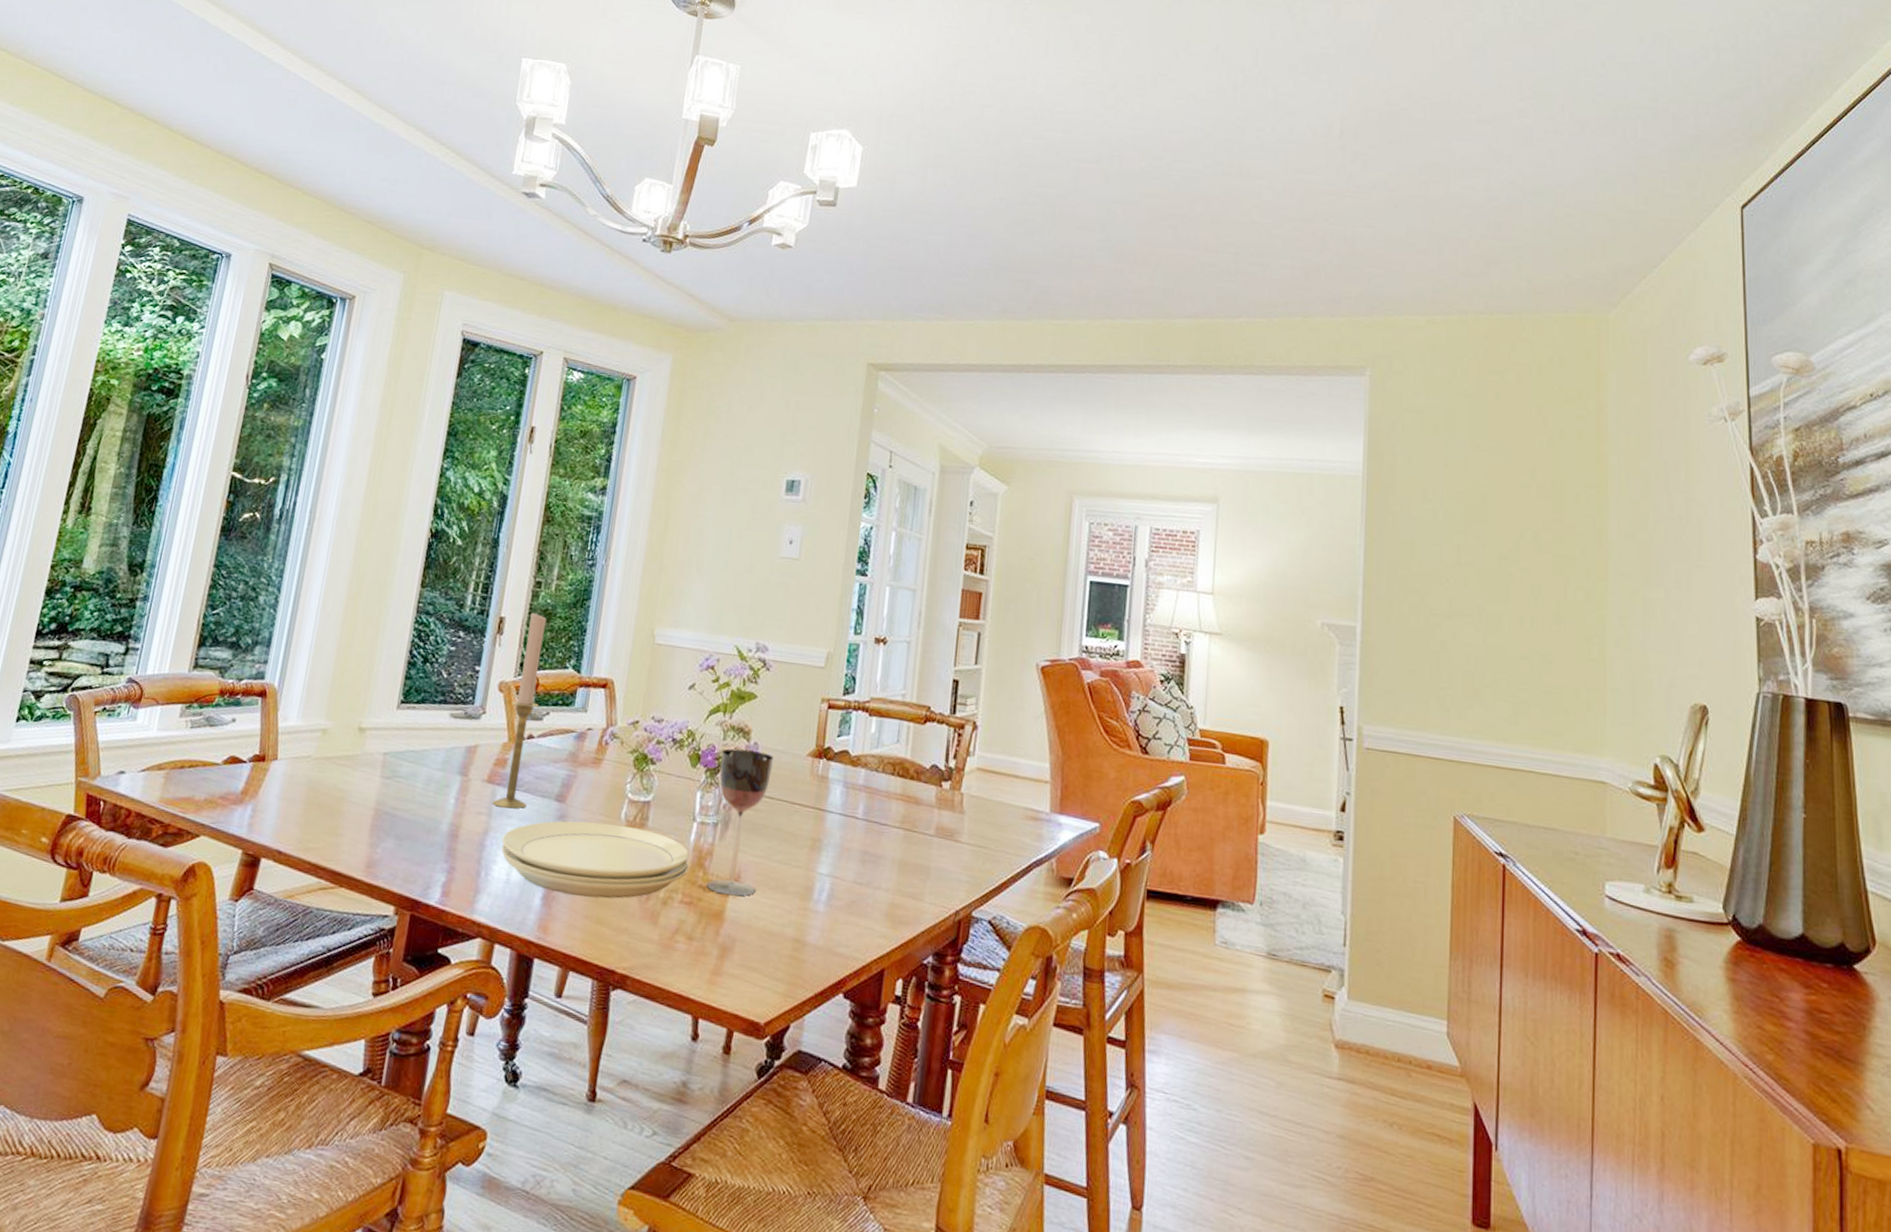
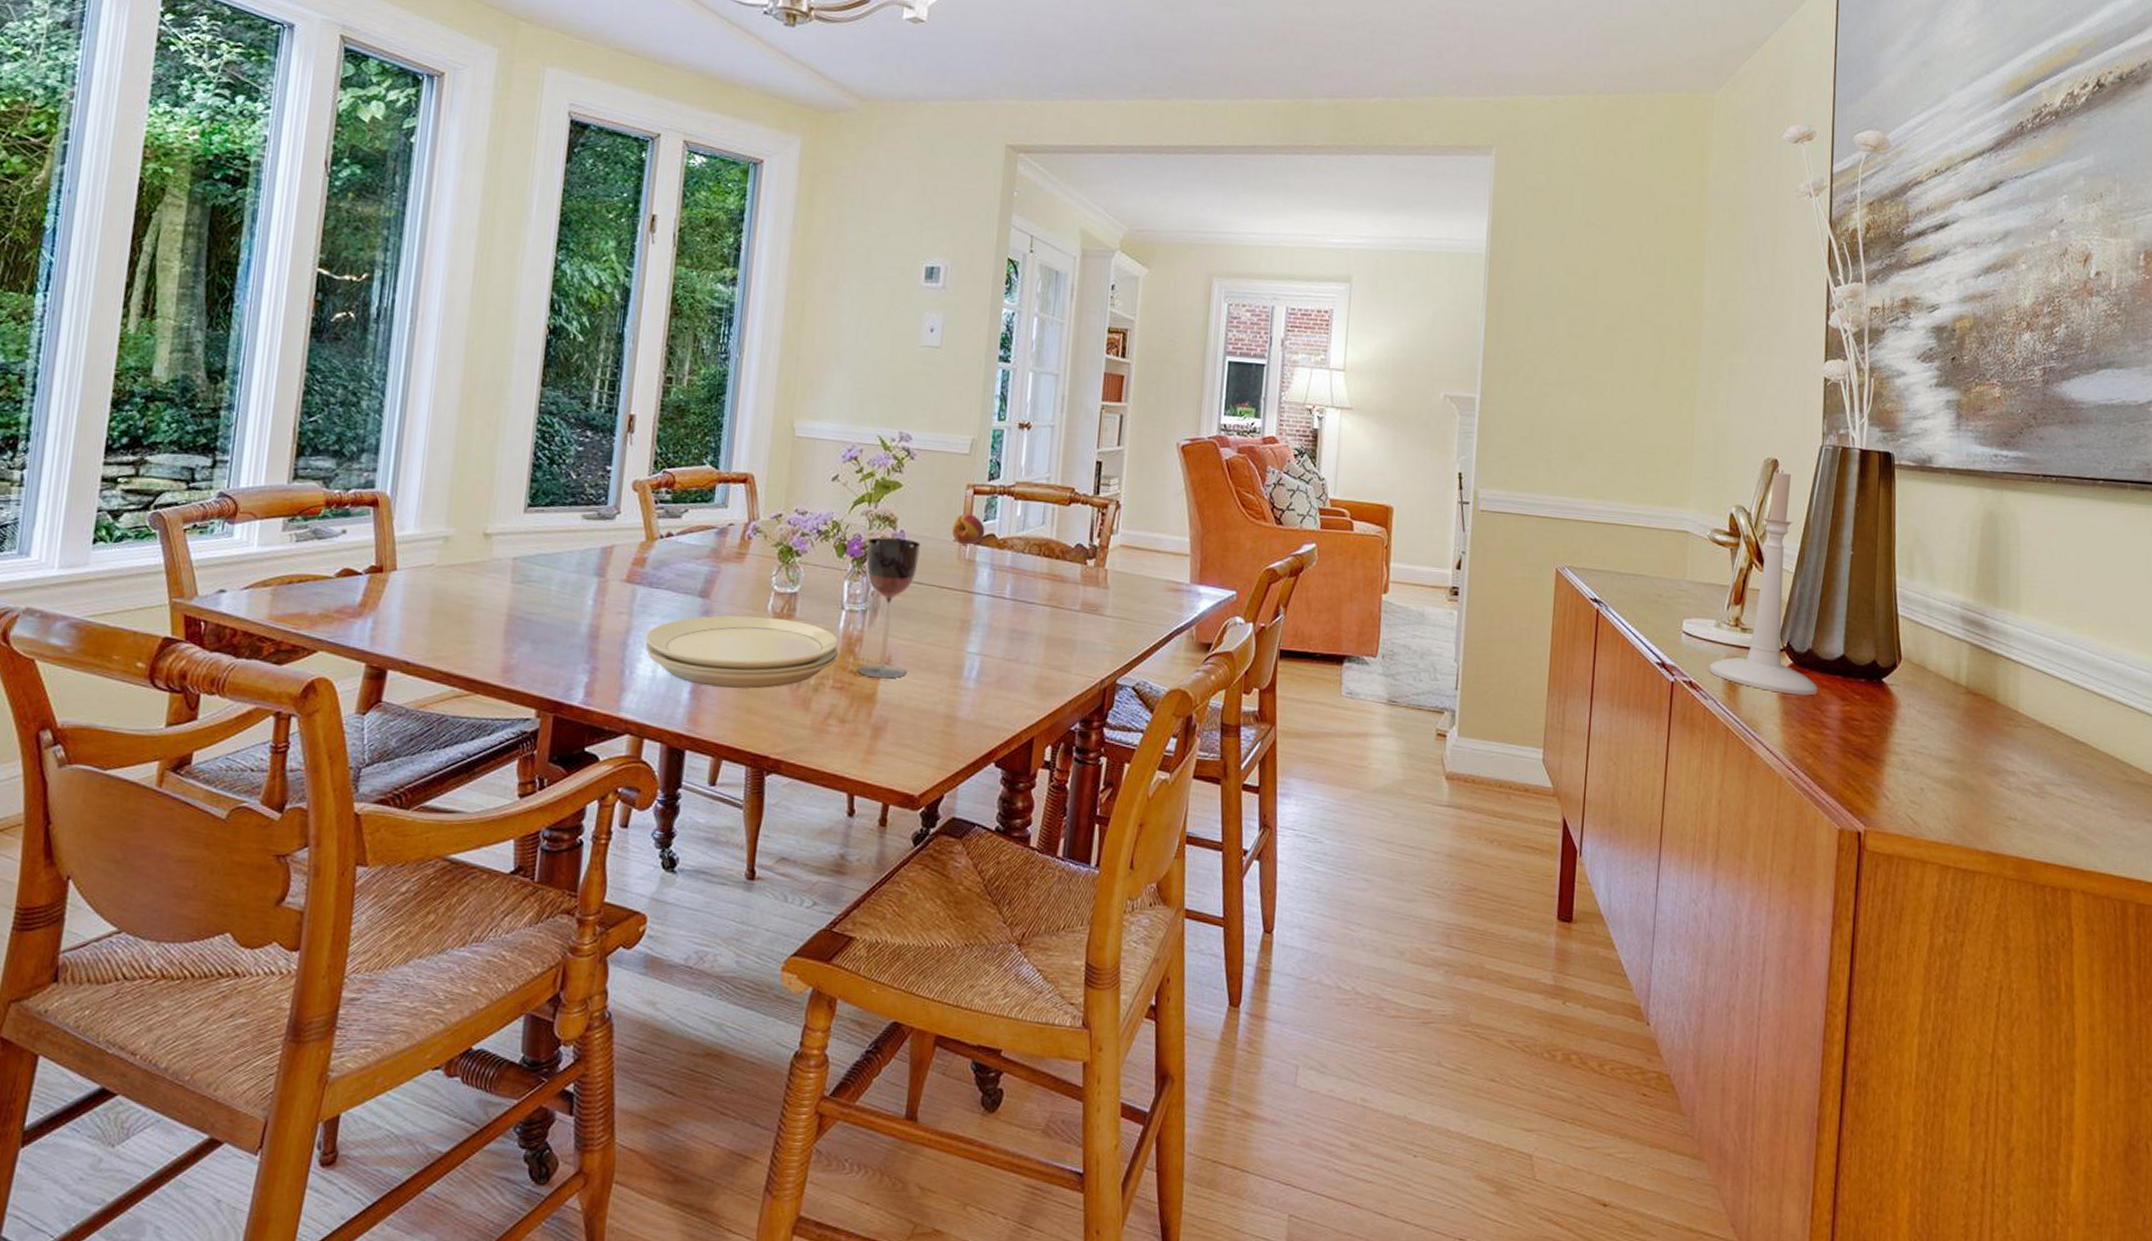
candlestick: present [492,612,546,809] -> none [632,408,680,607]
fruit: none [805,728,839,762] -> present [951,514,985,546]
candlestick: none [1639,718,1774,980] -> present [1709,470,1818,696]

